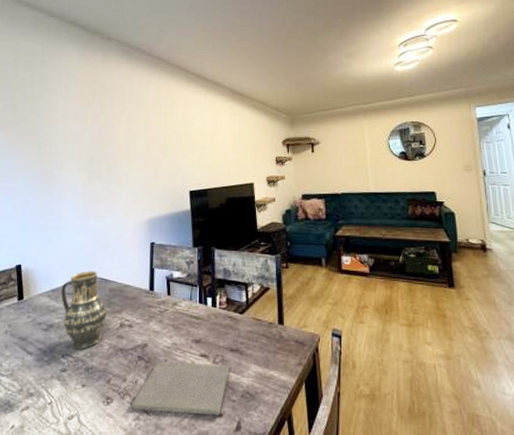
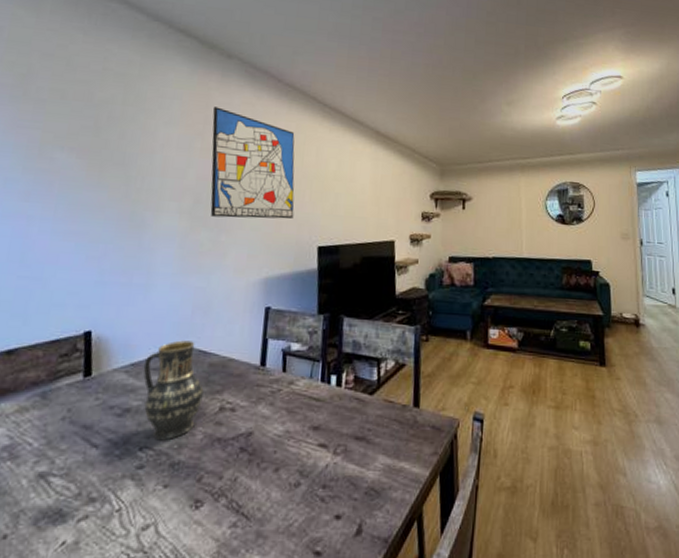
wall art: none [99,81,169,171] -> present [210,107,295,219]
notepad: present [131,362,230,416] -> none [227,454,354,518]

